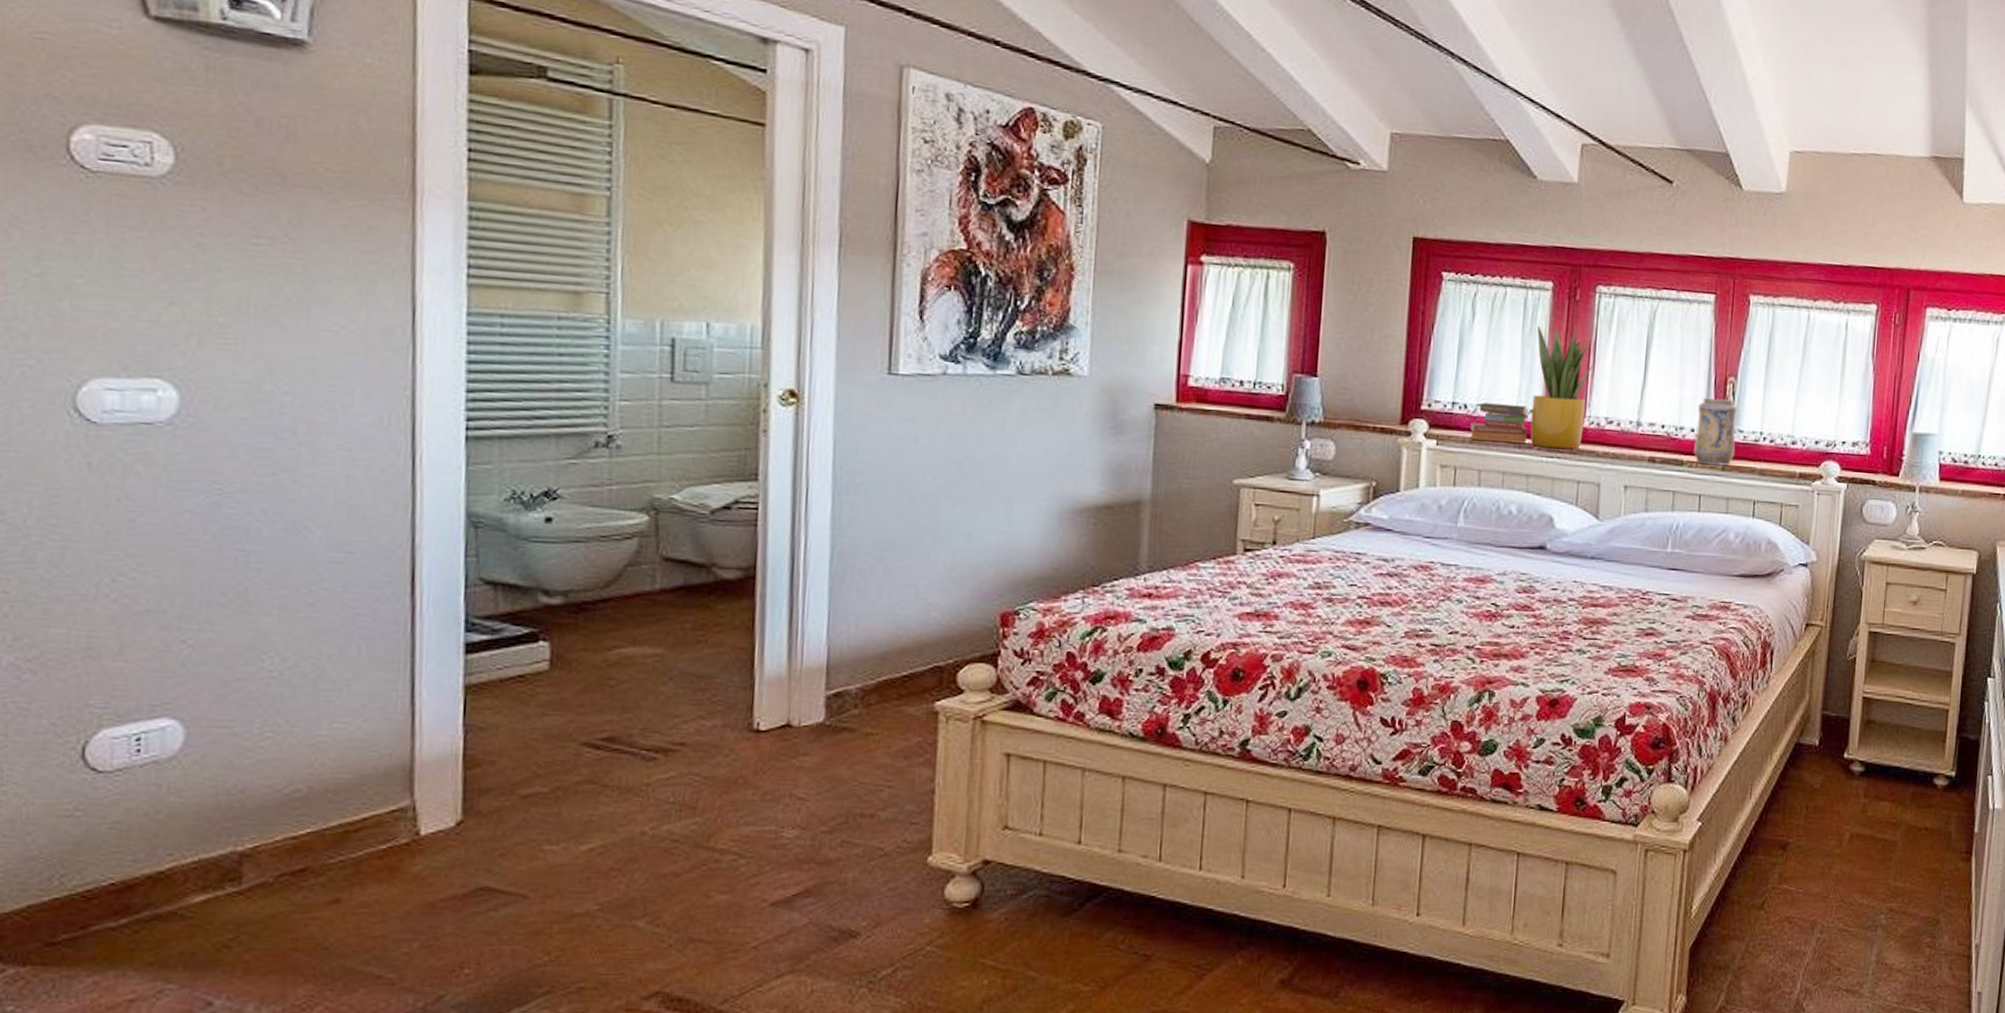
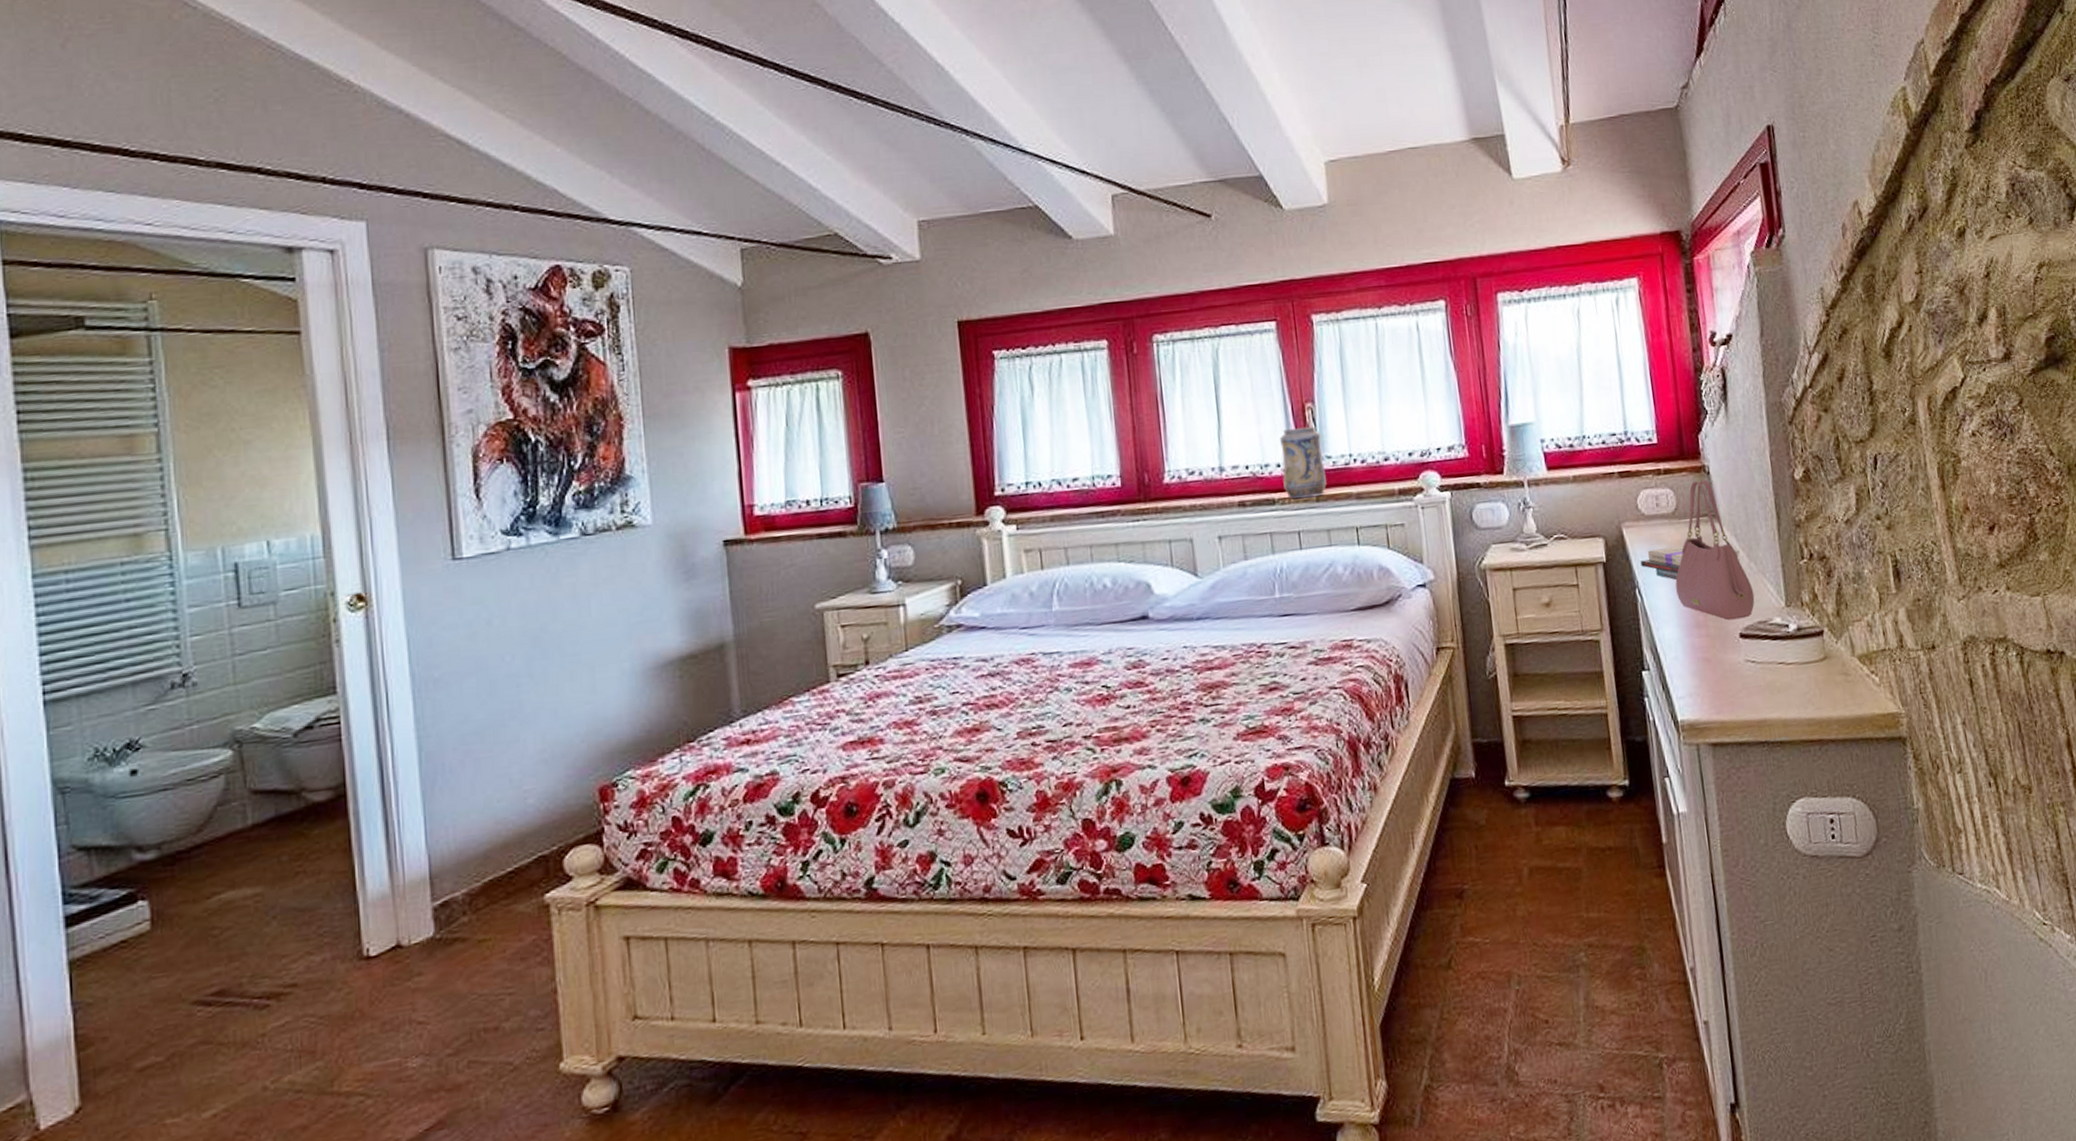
books: present [1470,403,1528,444] -> none [1048,472,1109,518]
planter: present [1530,325,1597,449] -> none [1099,380,1167,513]

